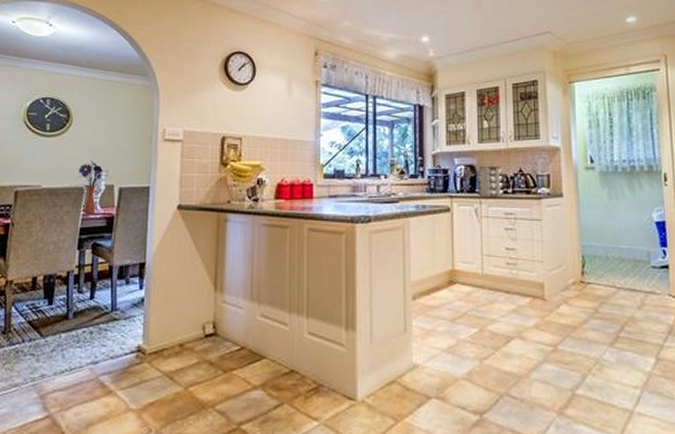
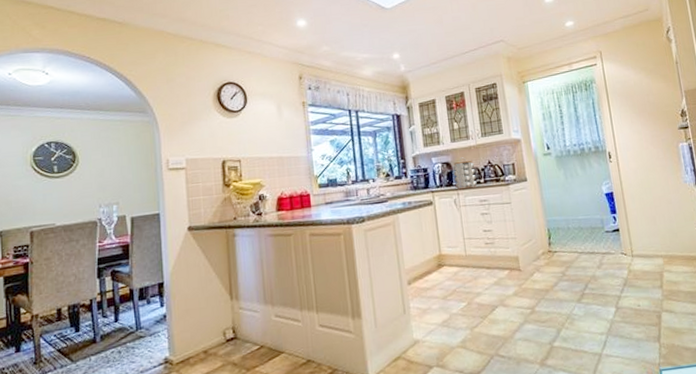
flower arrangement: present [78,160,107,215] -> none [89,195,118,246]

